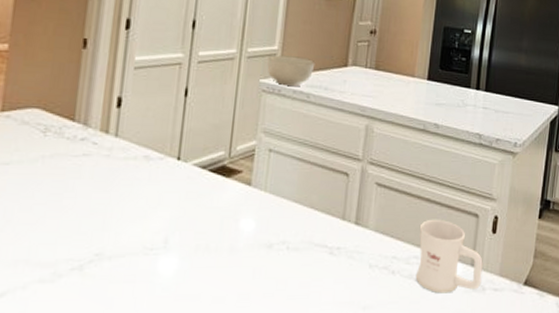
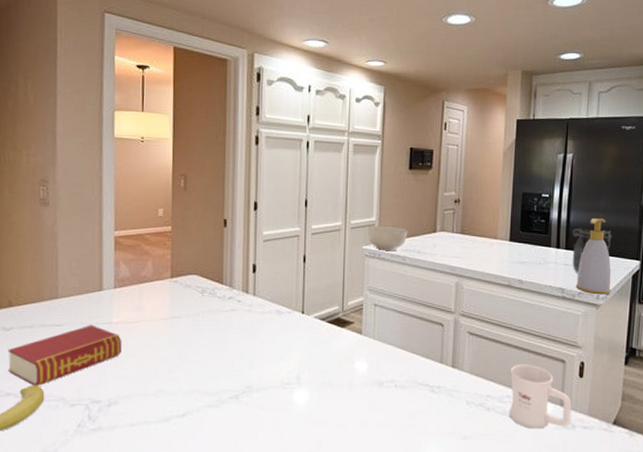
jar: none [491,67,533,117] -> present [572,227,612,273]
soap bottle: none [493,57,530,143] -> present [575,217,611,295]

